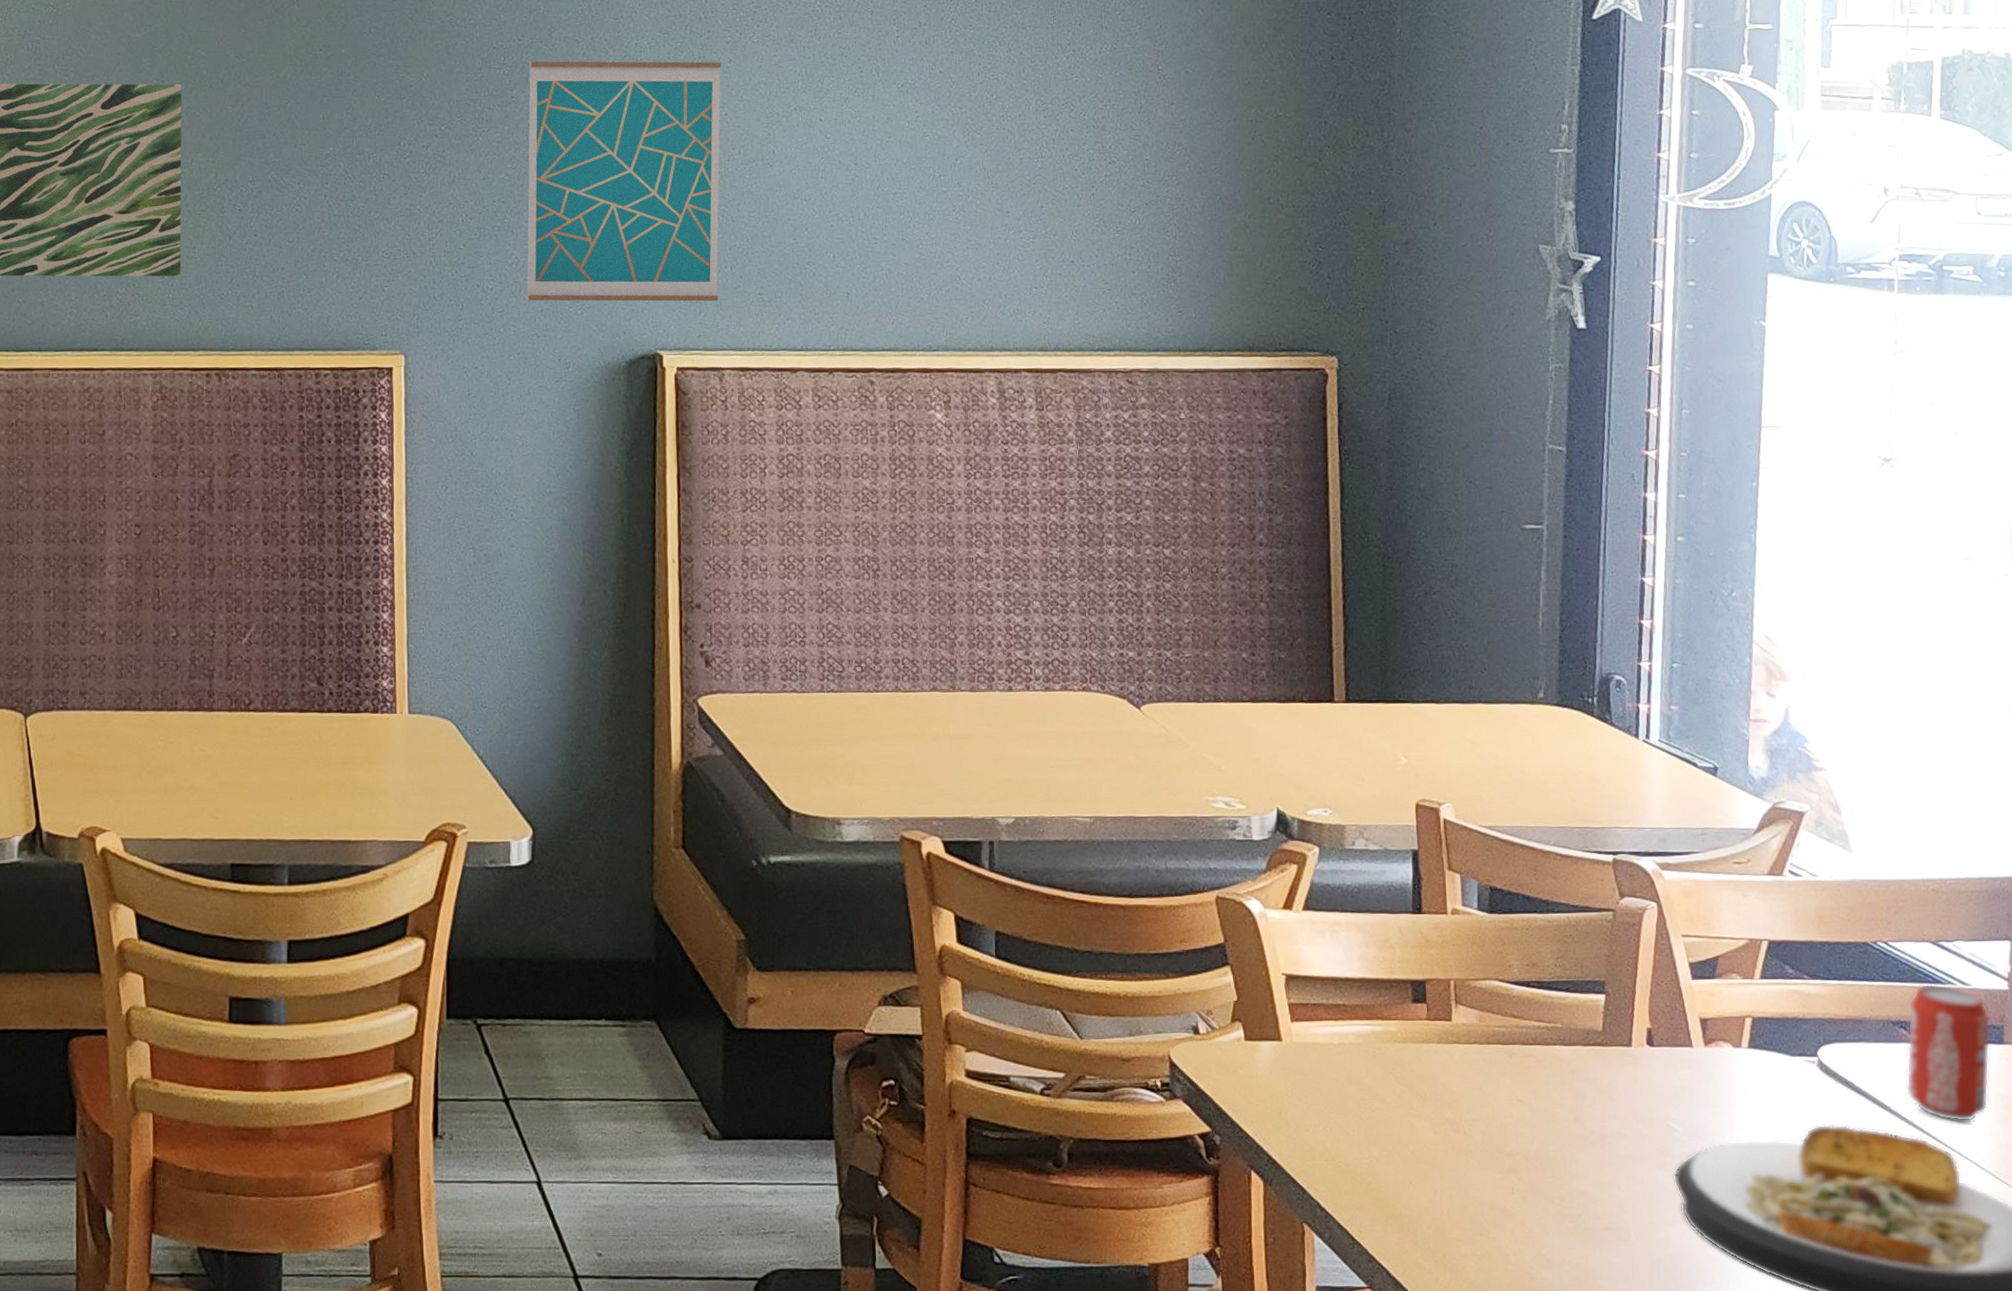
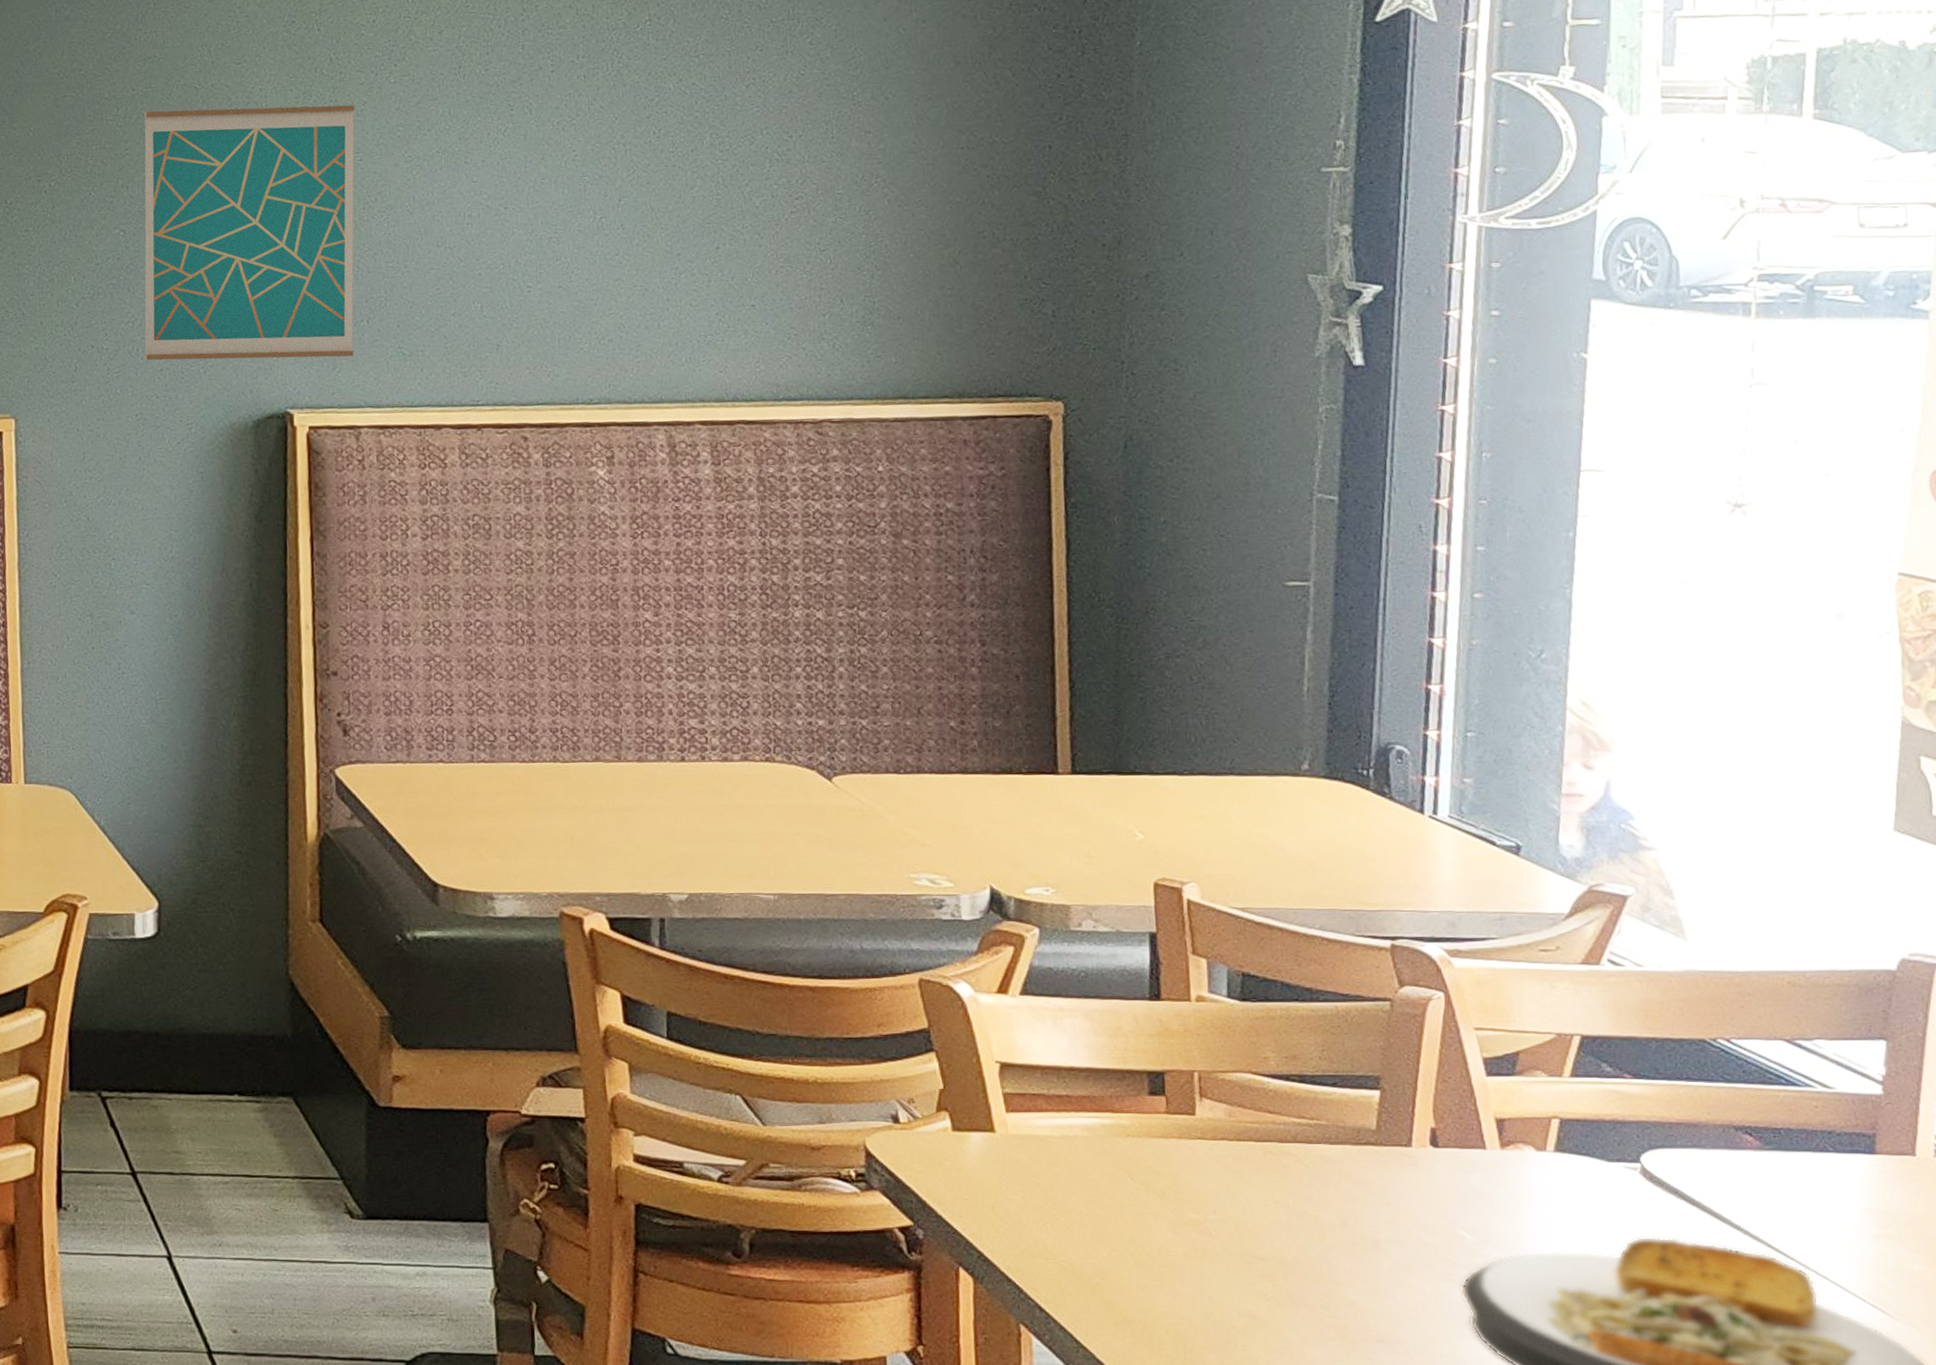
beverage can: present [1906,983,1991,1122] -> none [1750,1086,1860,1239]

